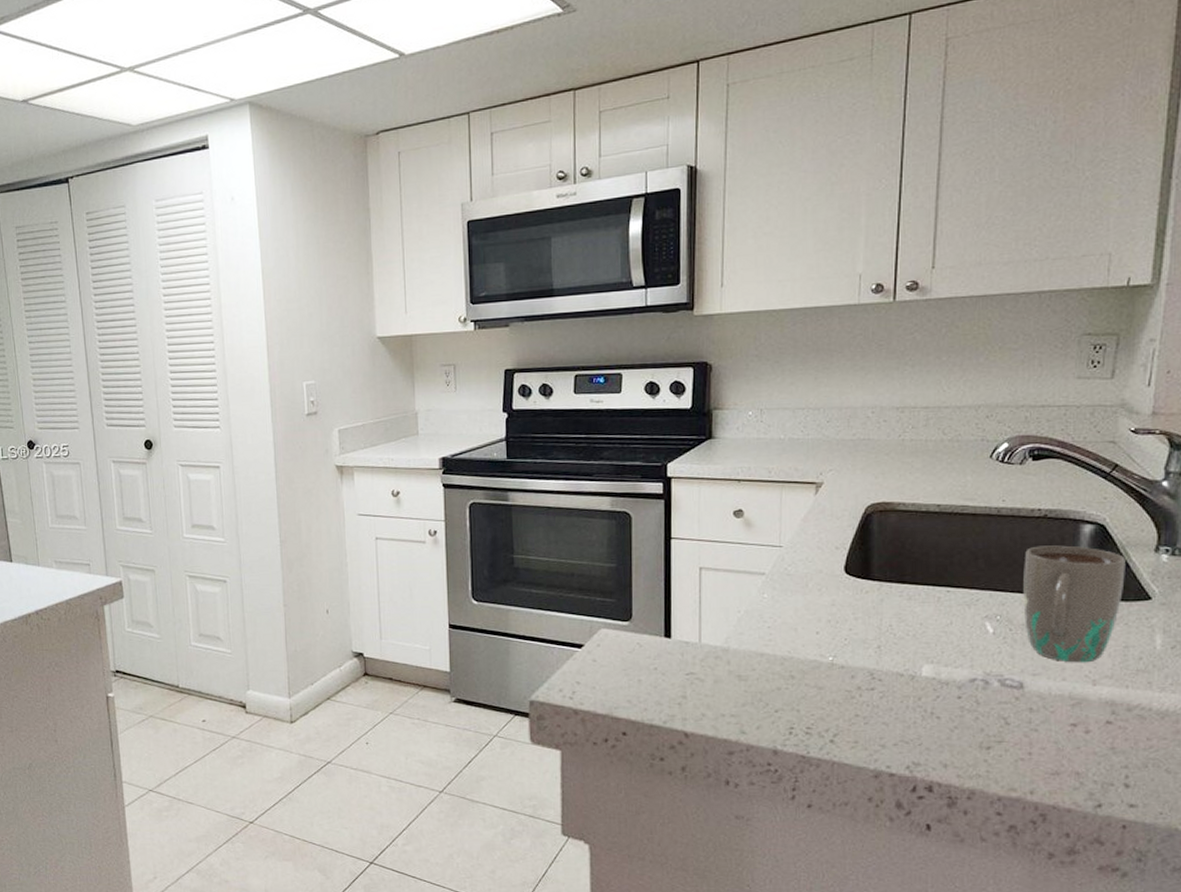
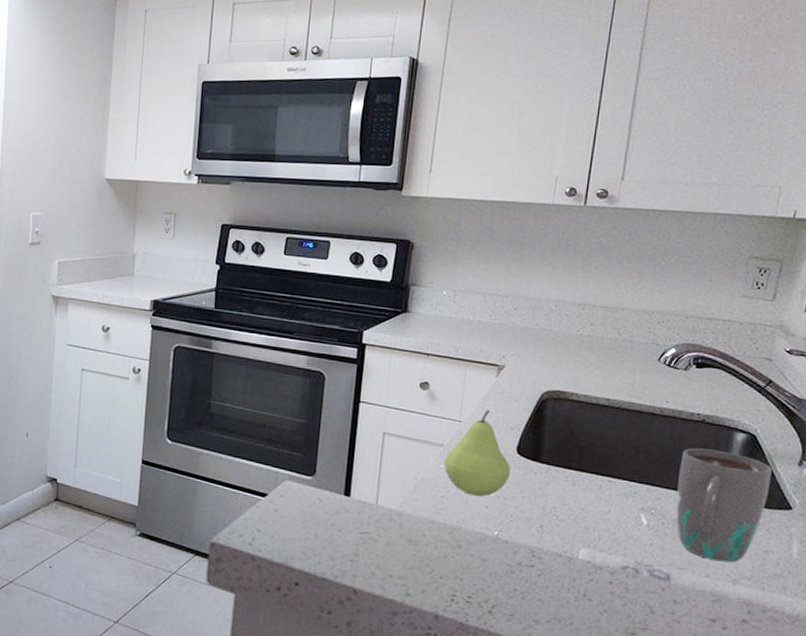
fruit: none [768,530,839,622] -> present [444,409,511,496]

